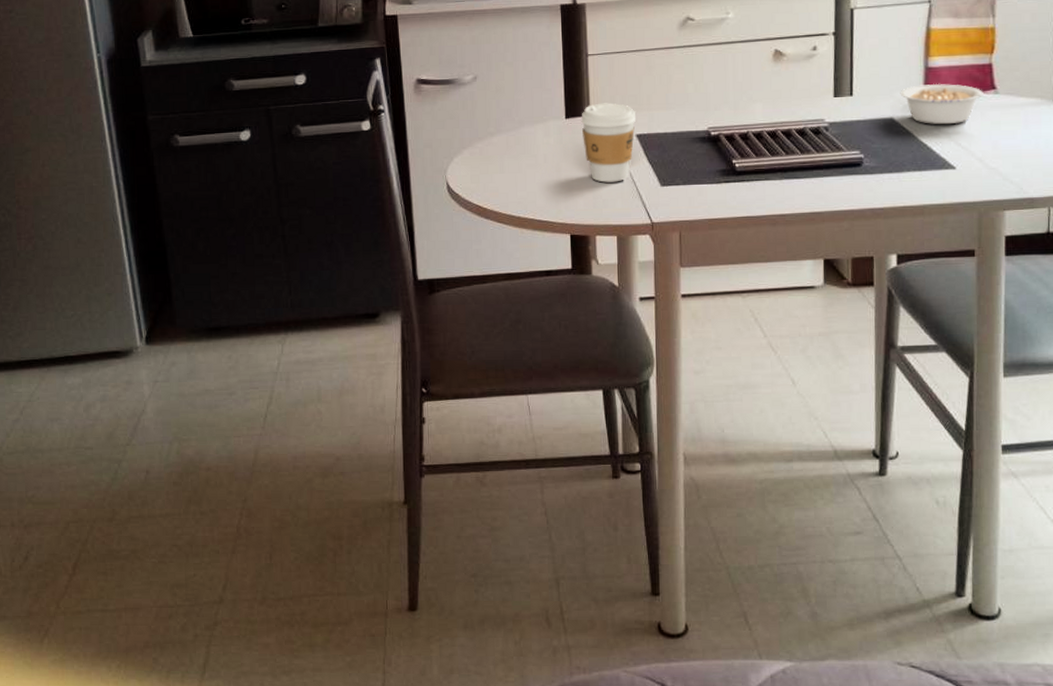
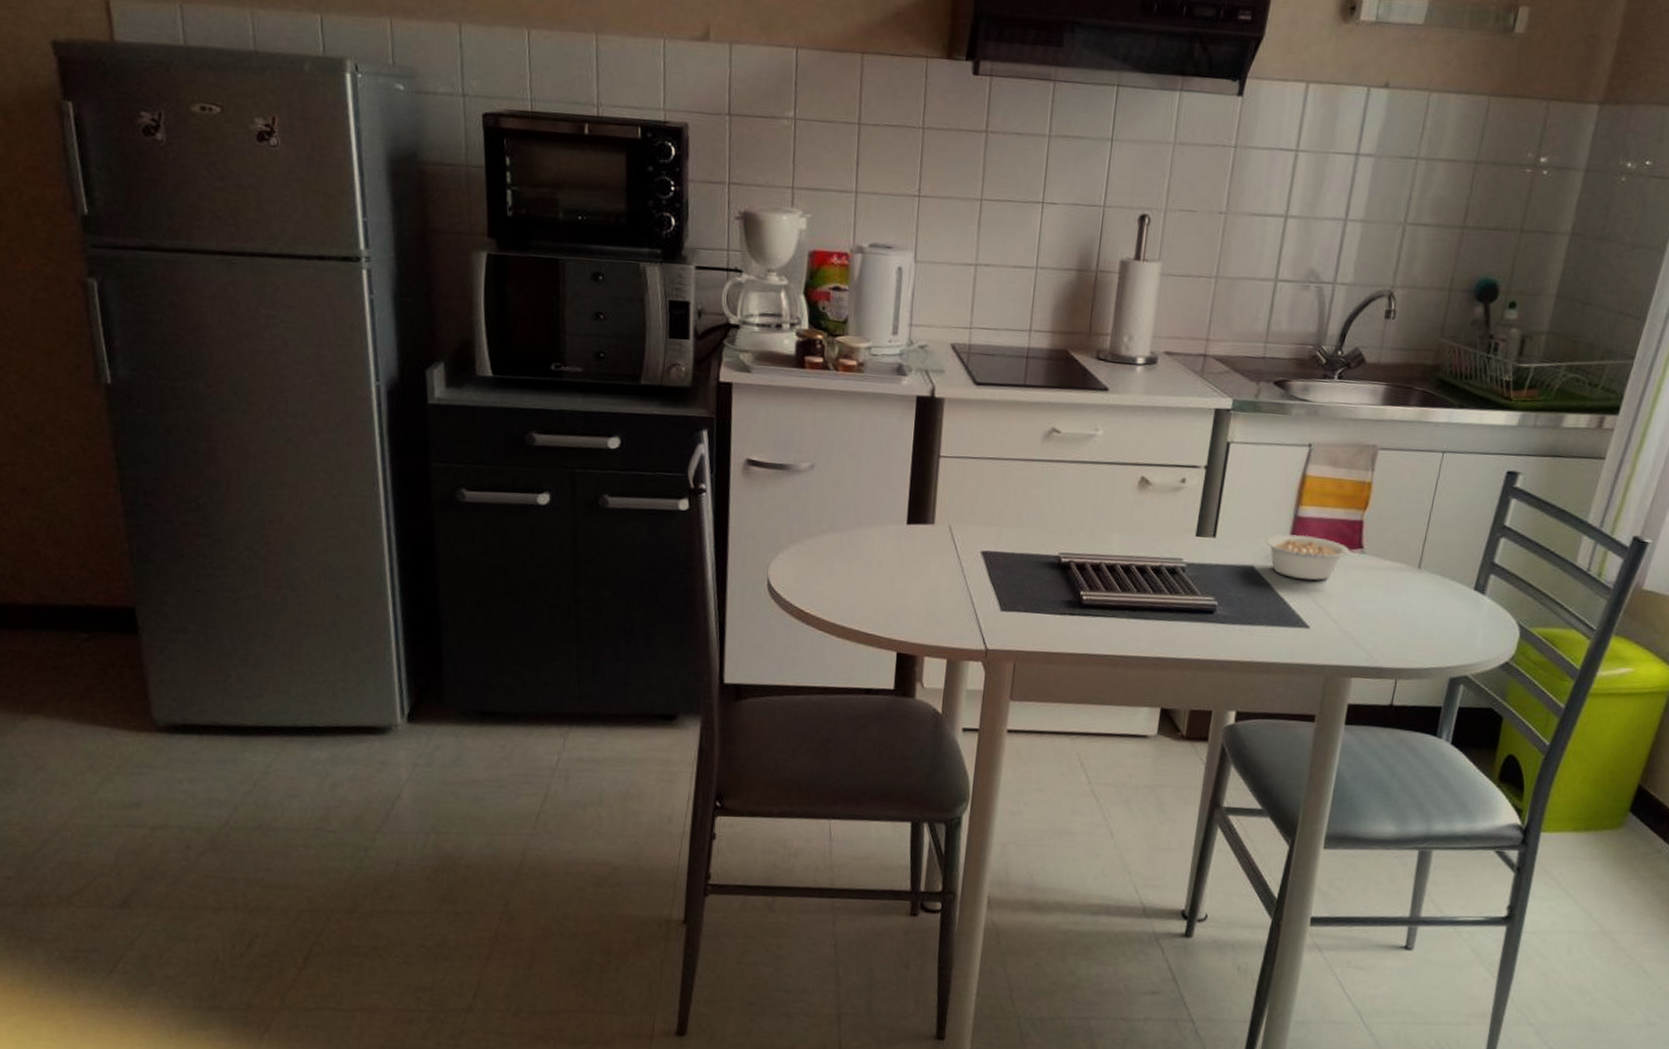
coffee cup: present [581,103,637,183] -> none [923,511,984,601]

